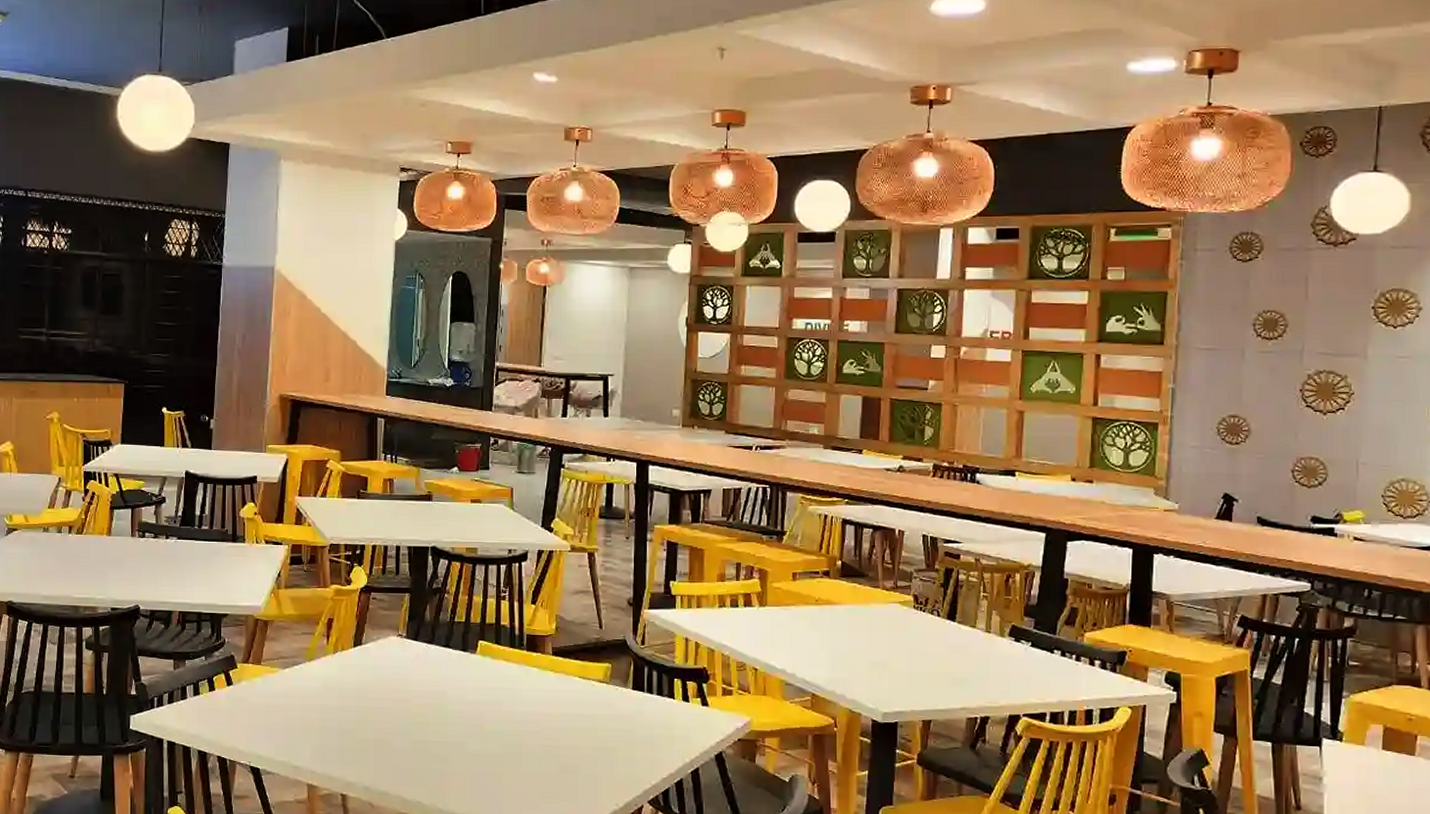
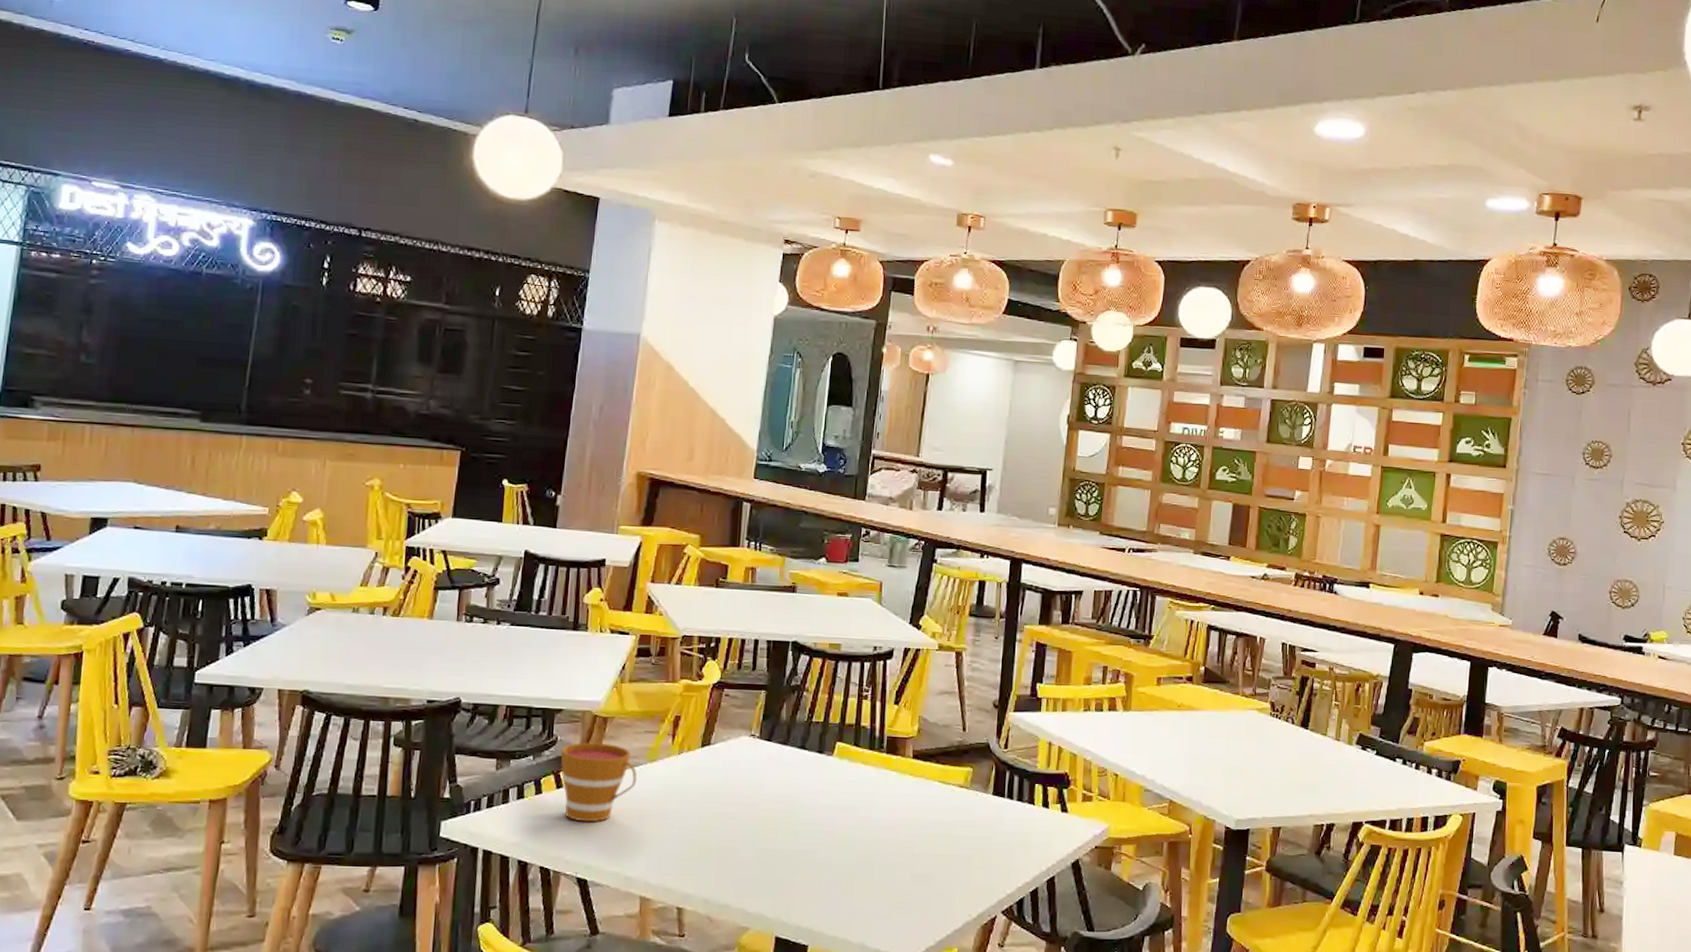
cup: none [229,643,297,716] -> present [560,742,637,822]

